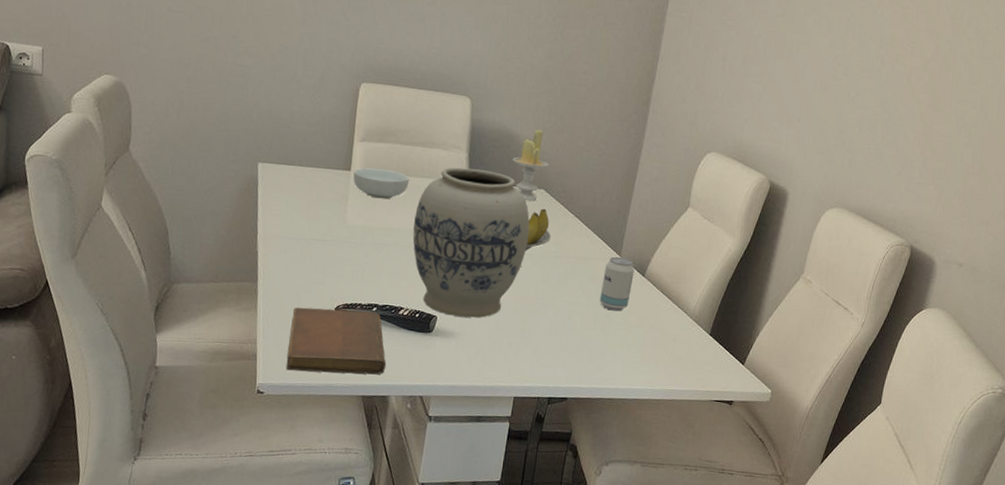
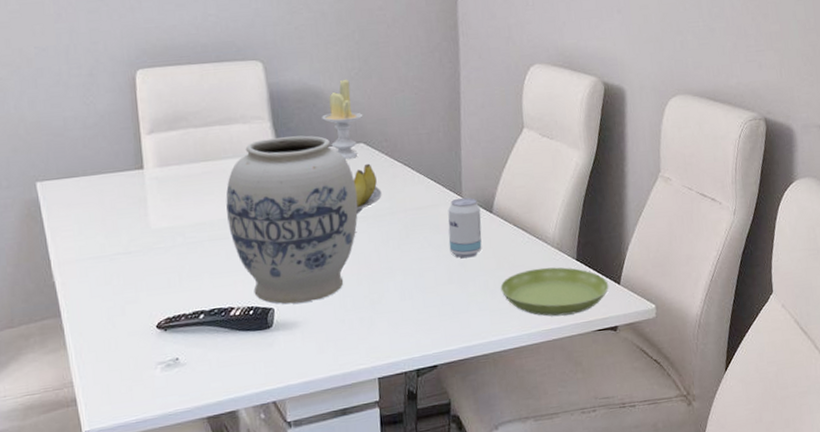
notebook: present [286,307,387,375] -> none [108,319,228,409]
cereal bowl: present [353,167,409,199] -> none [147,158,212,193]
saucer: none [637,333,734,382] -> present [500,267,609,317]

